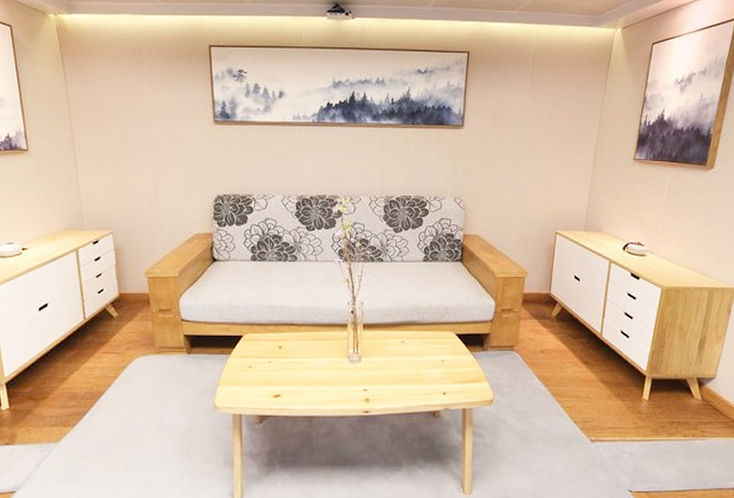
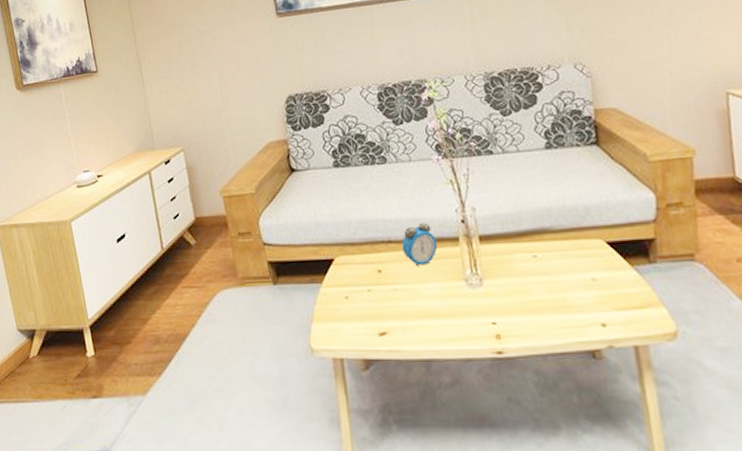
alarm clock: none [301,311,330,345] -> present [402,222,438,266]

